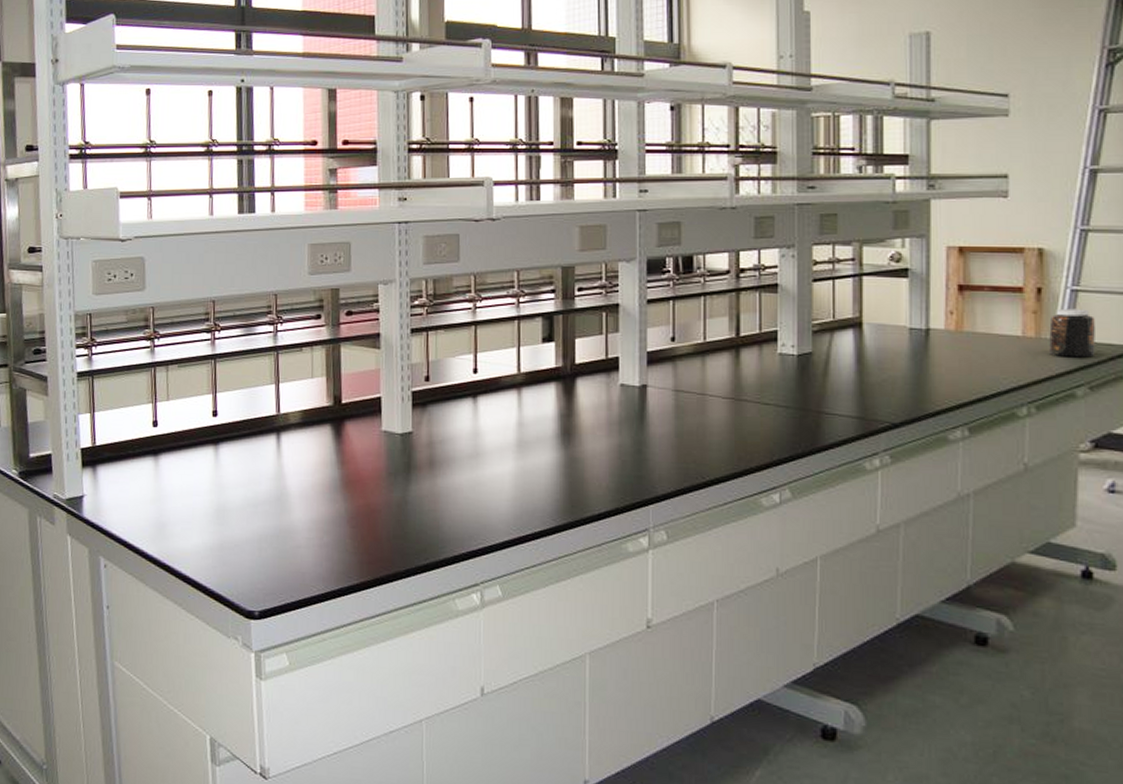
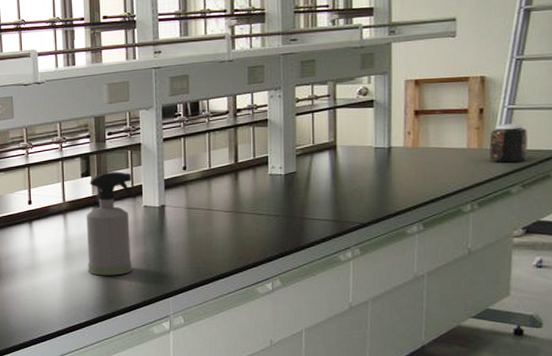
spray bottle: none [546,338,611,473] -> present [86,172,137,276]

